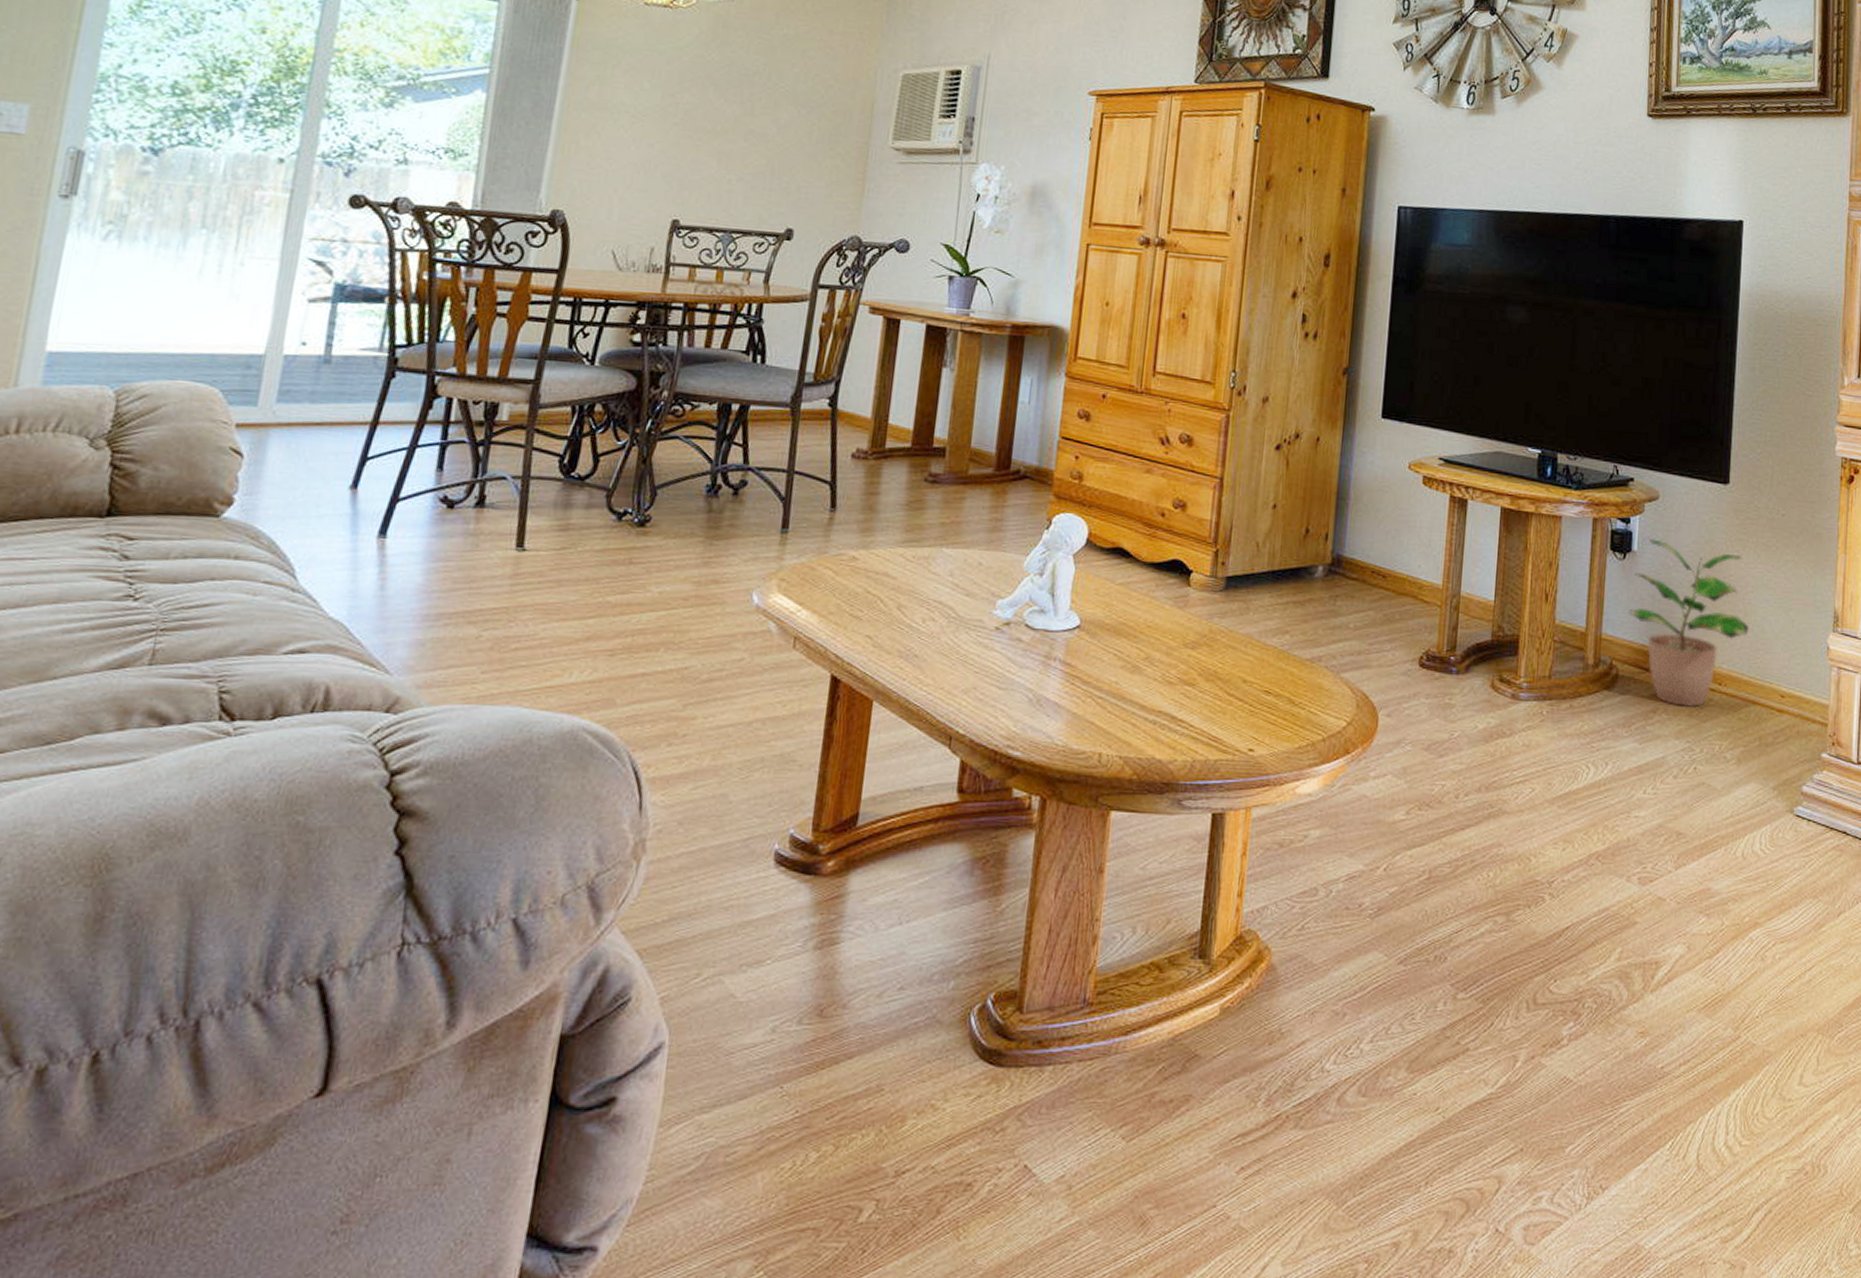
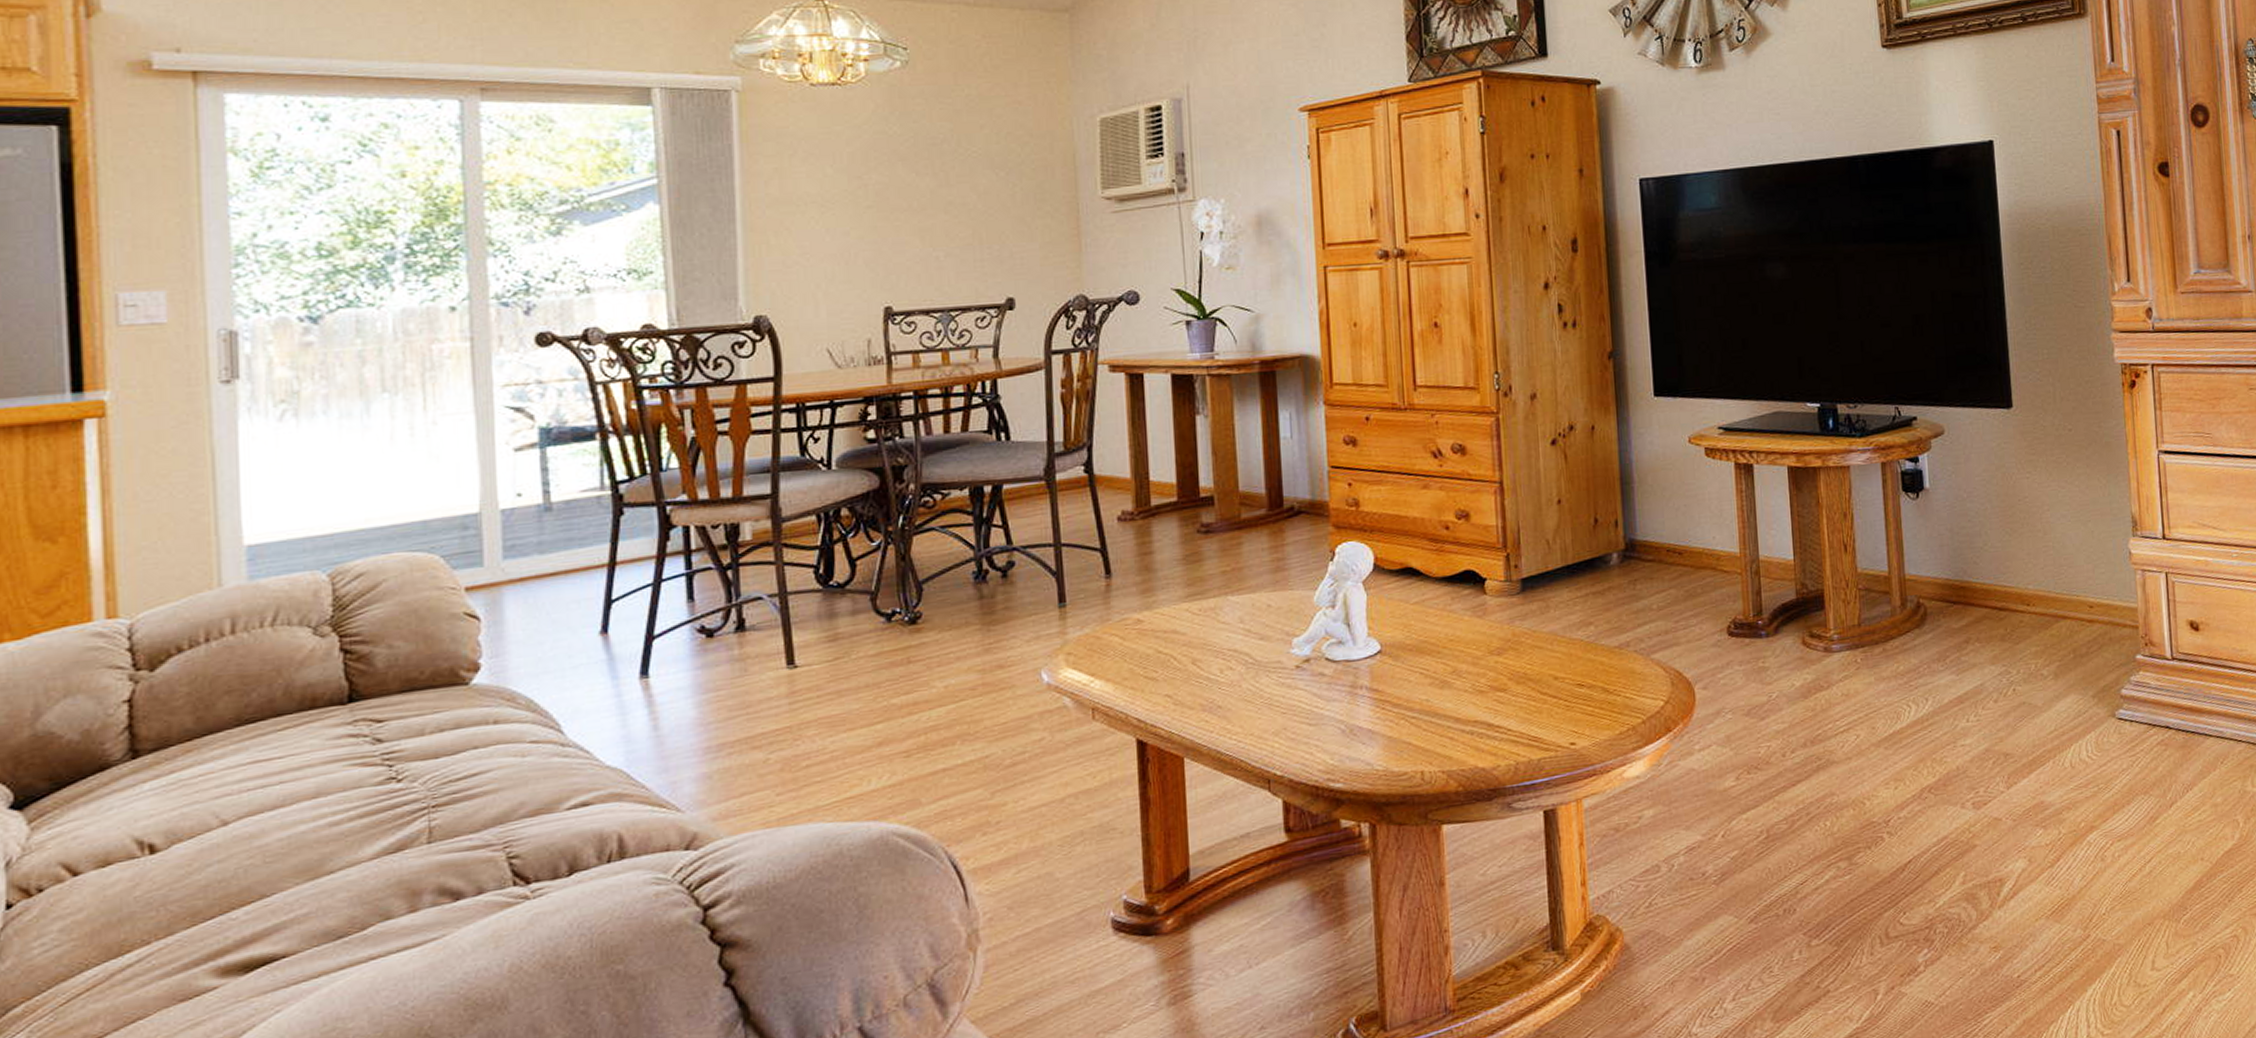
potted plant: present [1628,537,1749,707] -> none [1928,472,2050,633]

